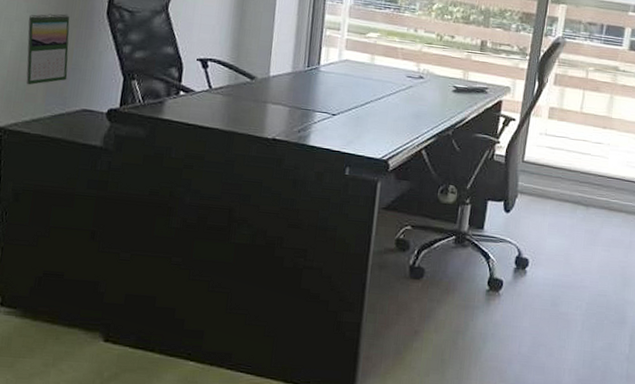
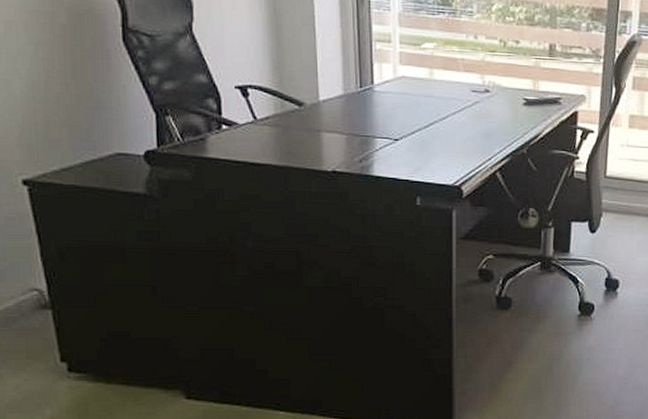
calendar: present [26,13,70,85] -> none [32,43,92,130]

